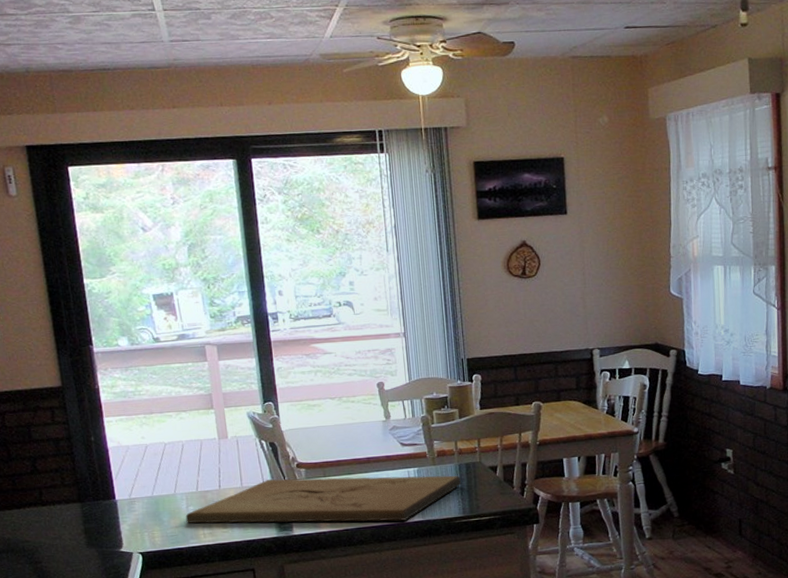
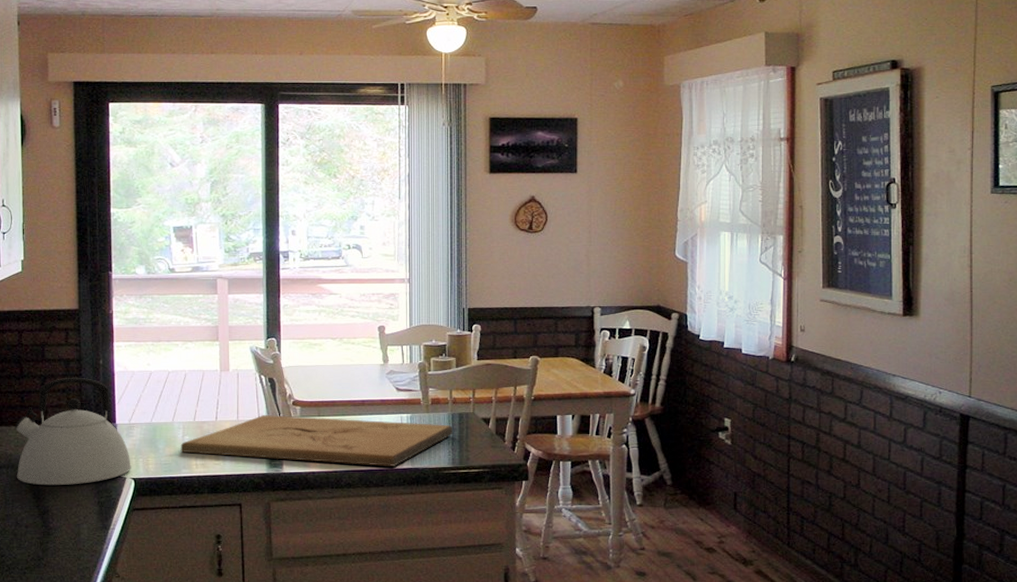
kettle: none [9,456,137,567] -> present [15,378,131,486]

